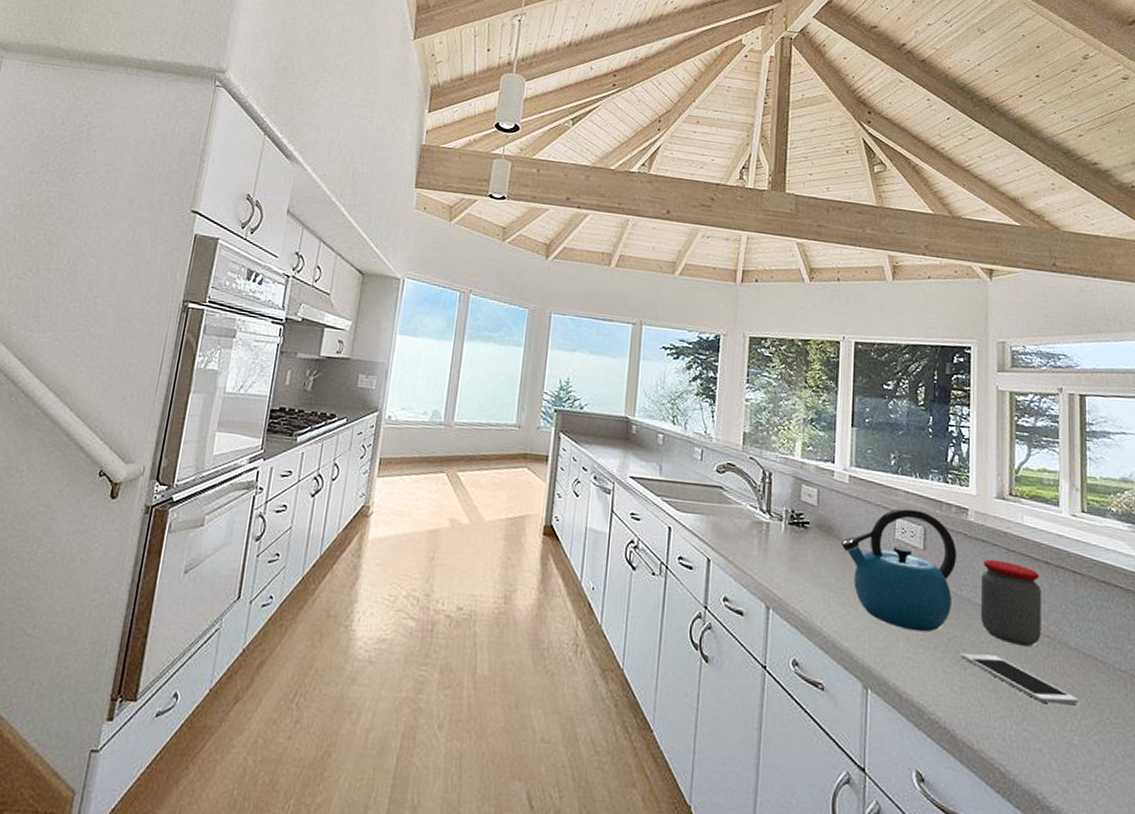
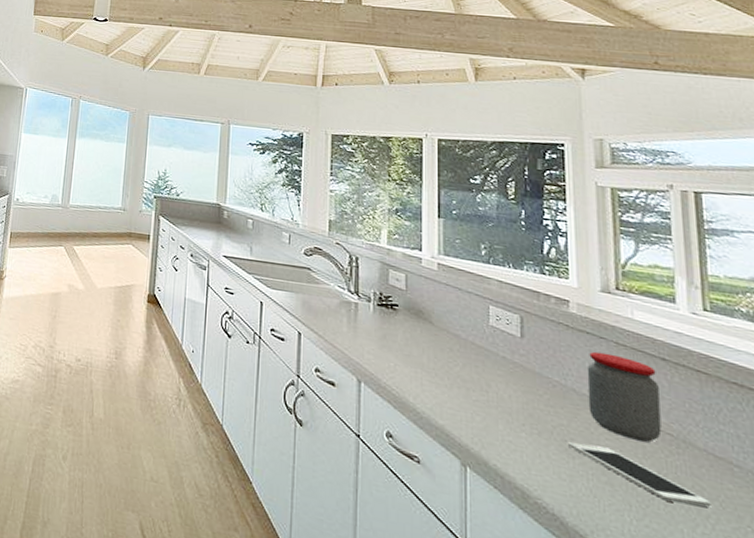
kettle: present [841,507,957,632] -> none [431,295,559,418]

